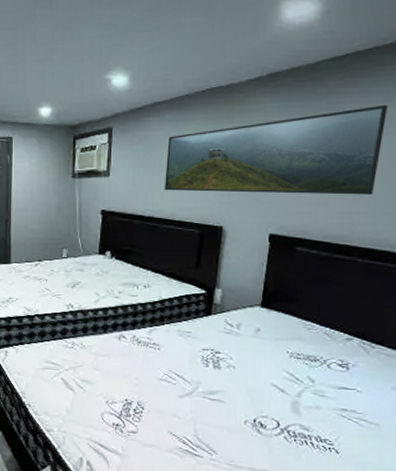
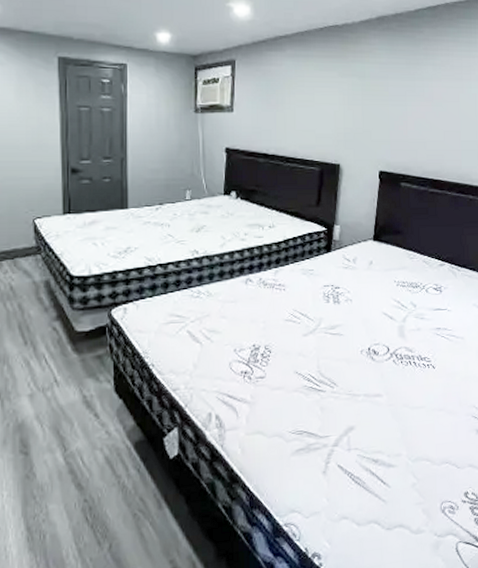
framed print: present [164,104,388,195] -> none [286,54,469,134]

